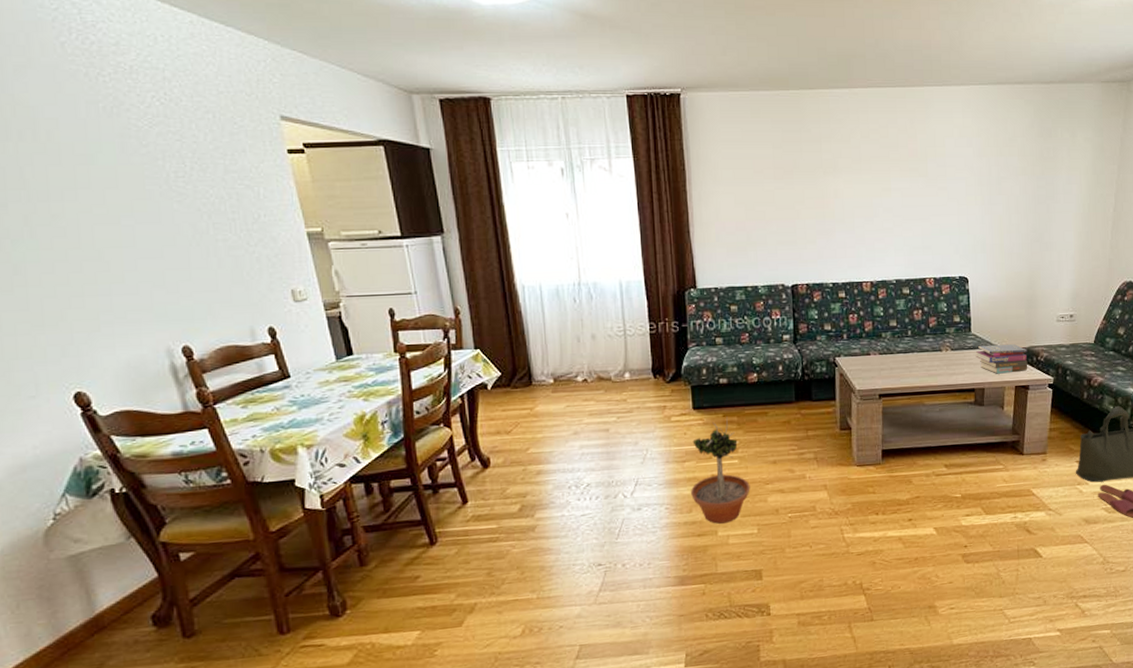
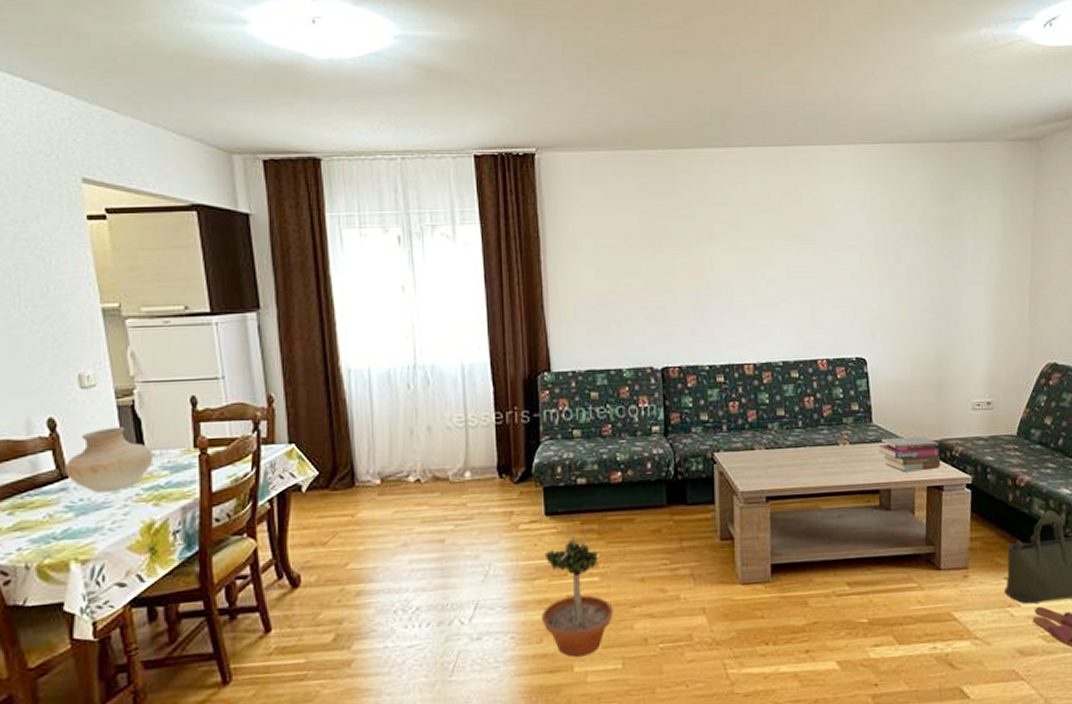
vase: none [286,334,361,391] -> present [65,426,154,494]

